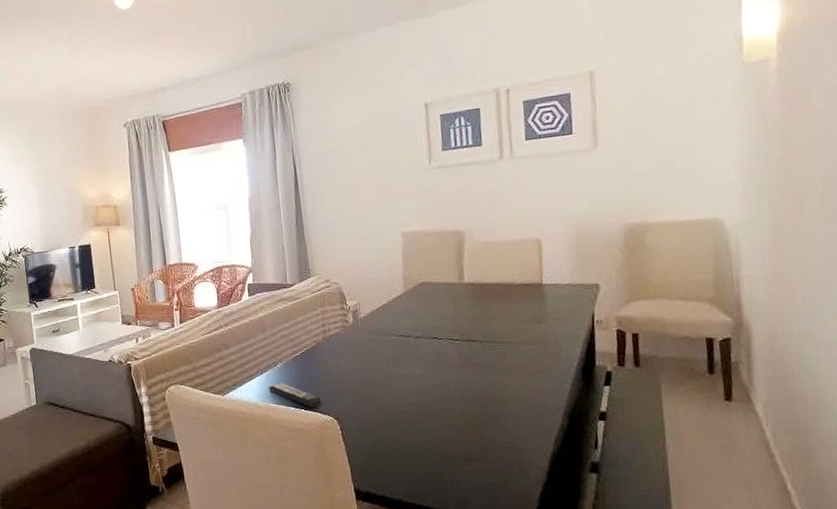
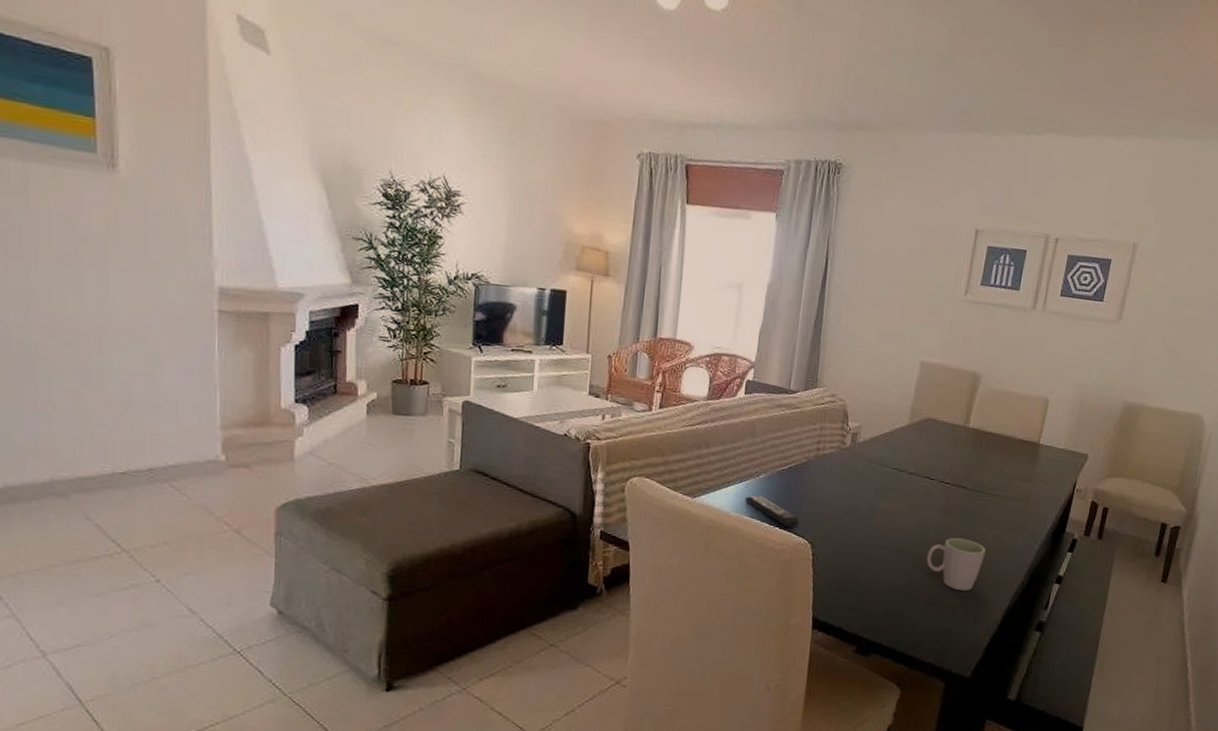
mug: none [453,390,514,442] -> present [926,537,986,591]

